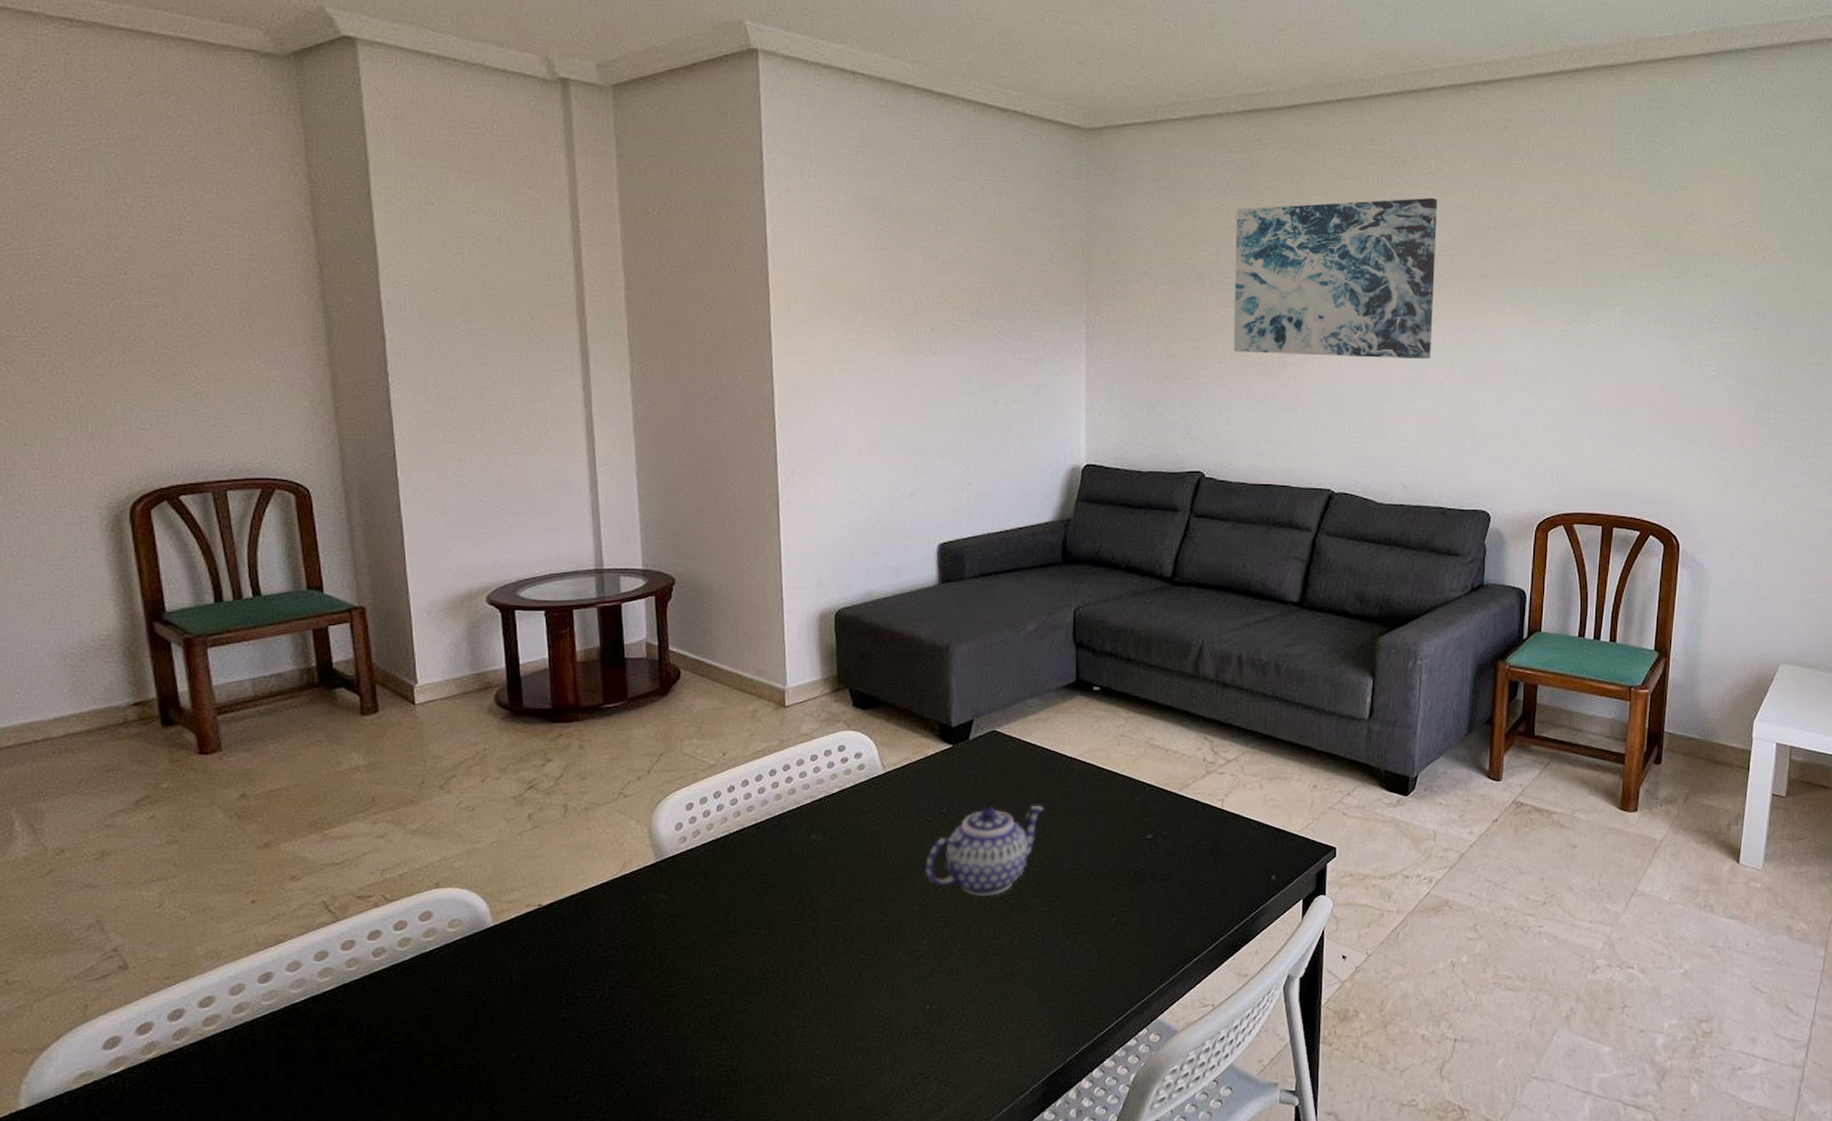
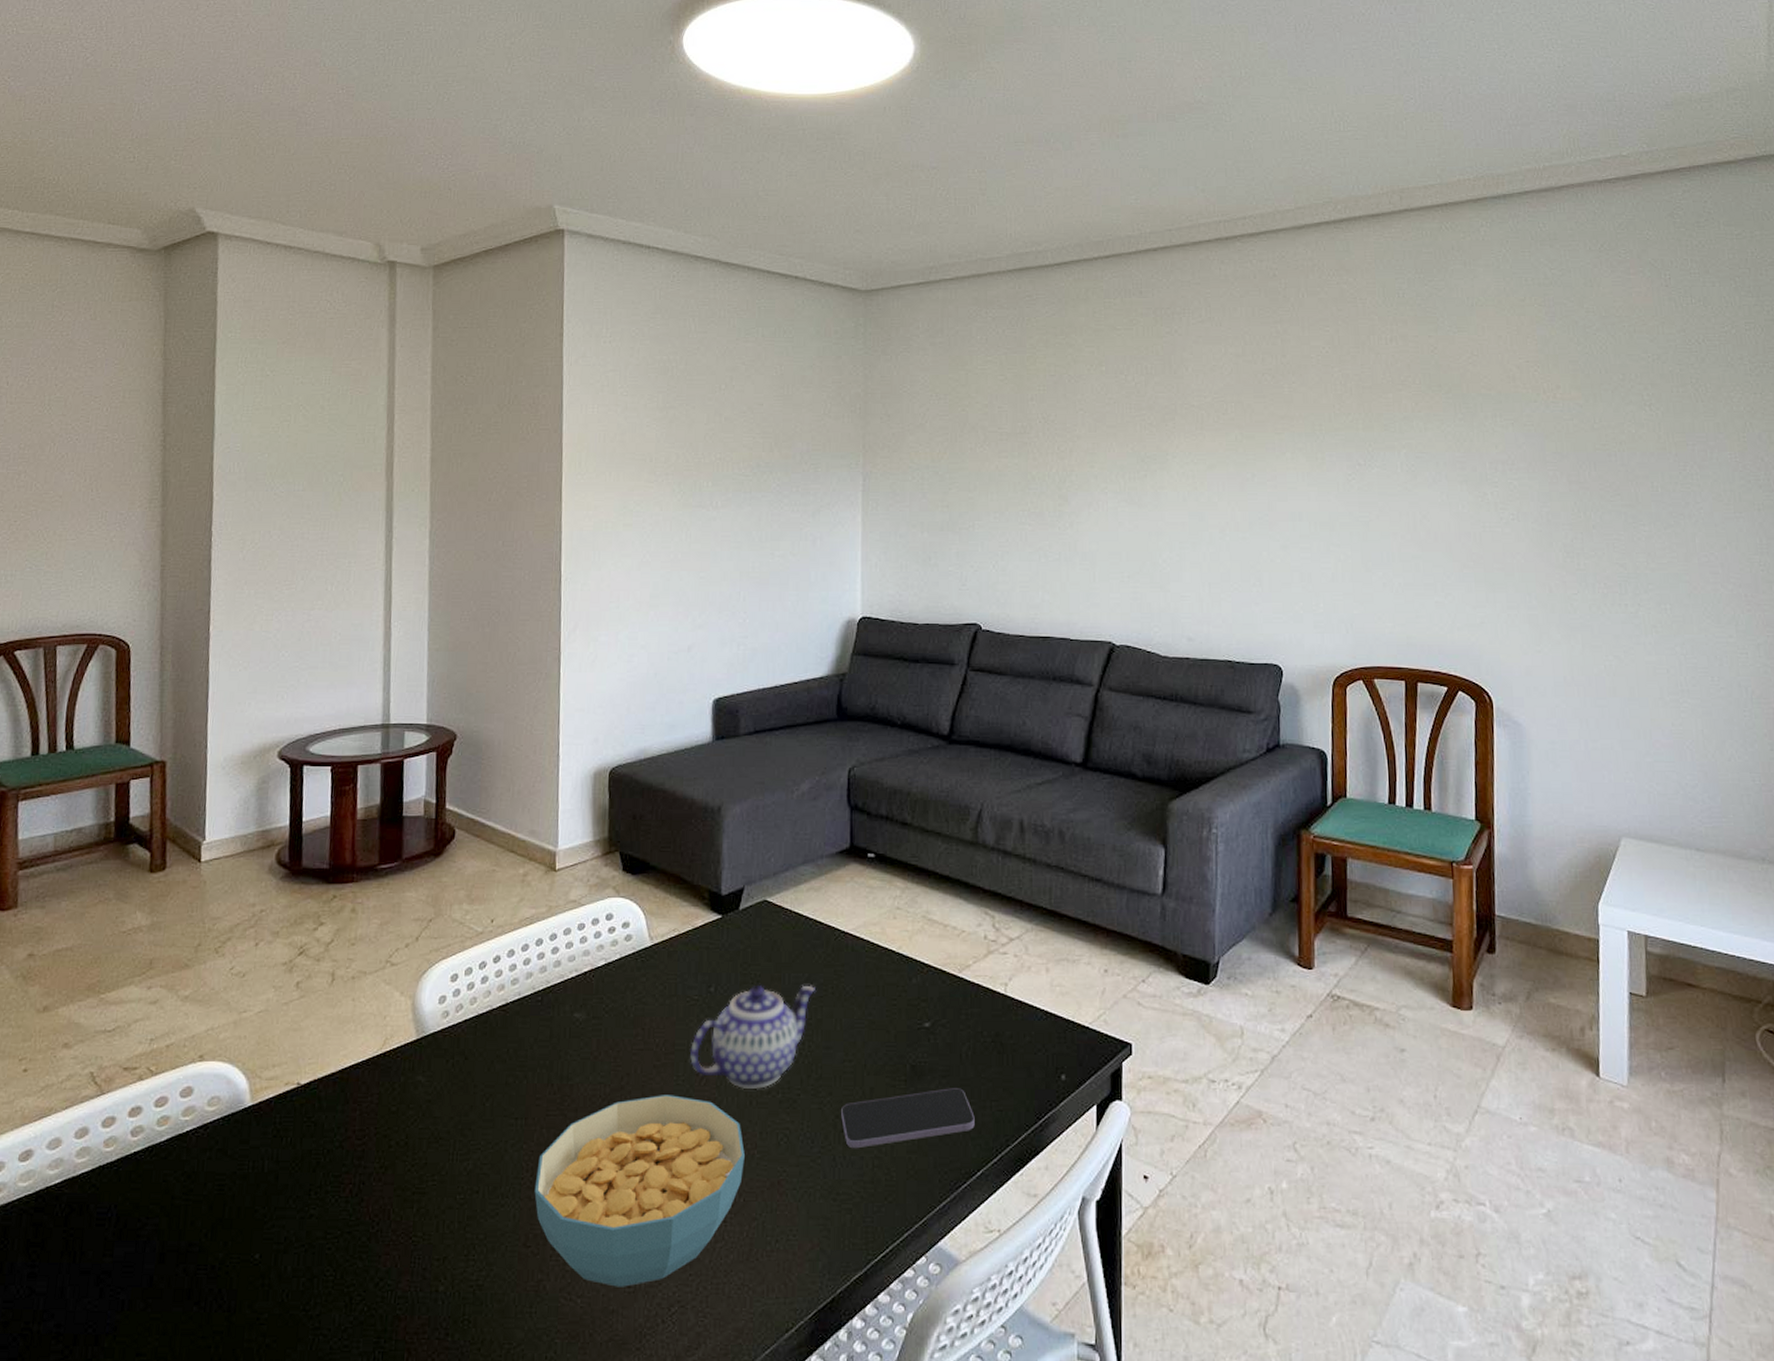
cereal bowl: none [781,903,980,1065] -> present [534,1095,745,1287]
smartphone: none [1069,889,1192,943] -> present [841,1088,975,1149]
wall art: present [1233,197,1437,360] -> none [1008,345,1211,507]

